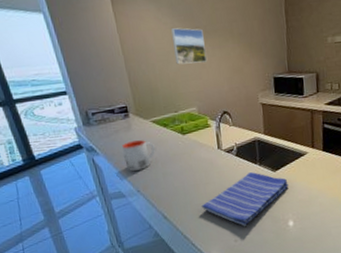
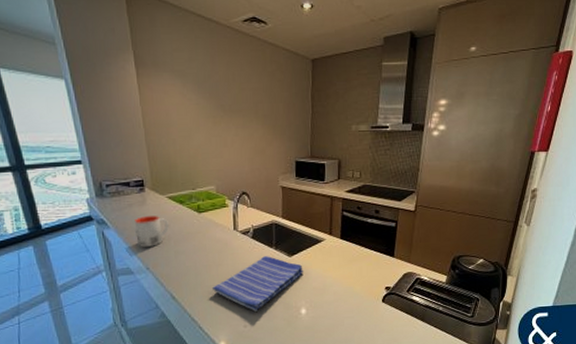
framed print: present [171,28,207,65] -> none [196,105,229,142]

